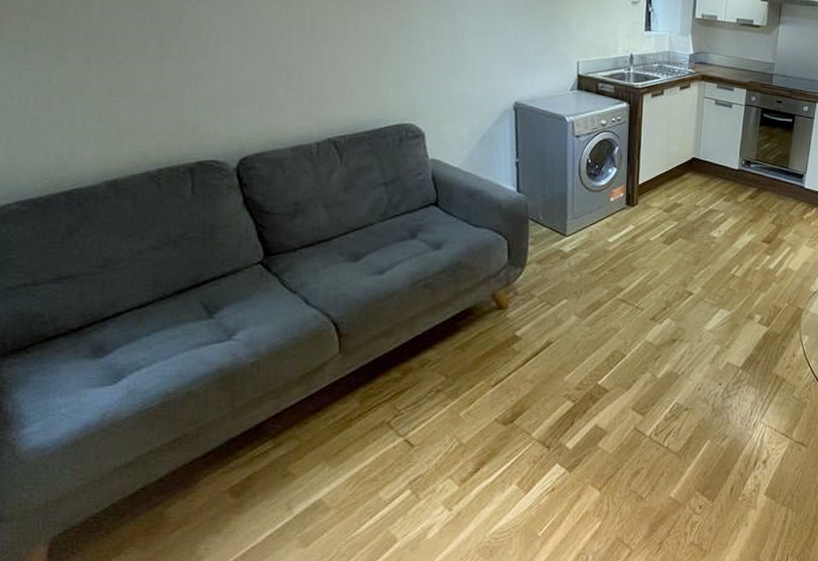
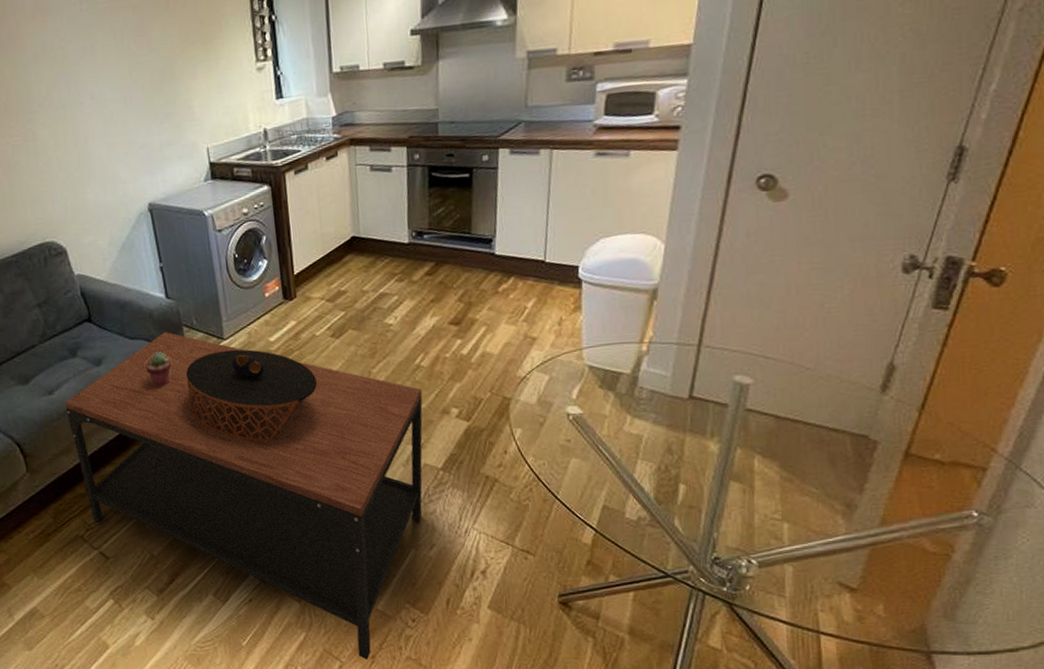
coffee table: none [394,223,734,547] -> present [65,332,423,660]
potted succulent: none [485,242,512,275] -> present [145,352,171,387]
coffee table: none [524,246,645,336] -> present [185,349,317,443]

